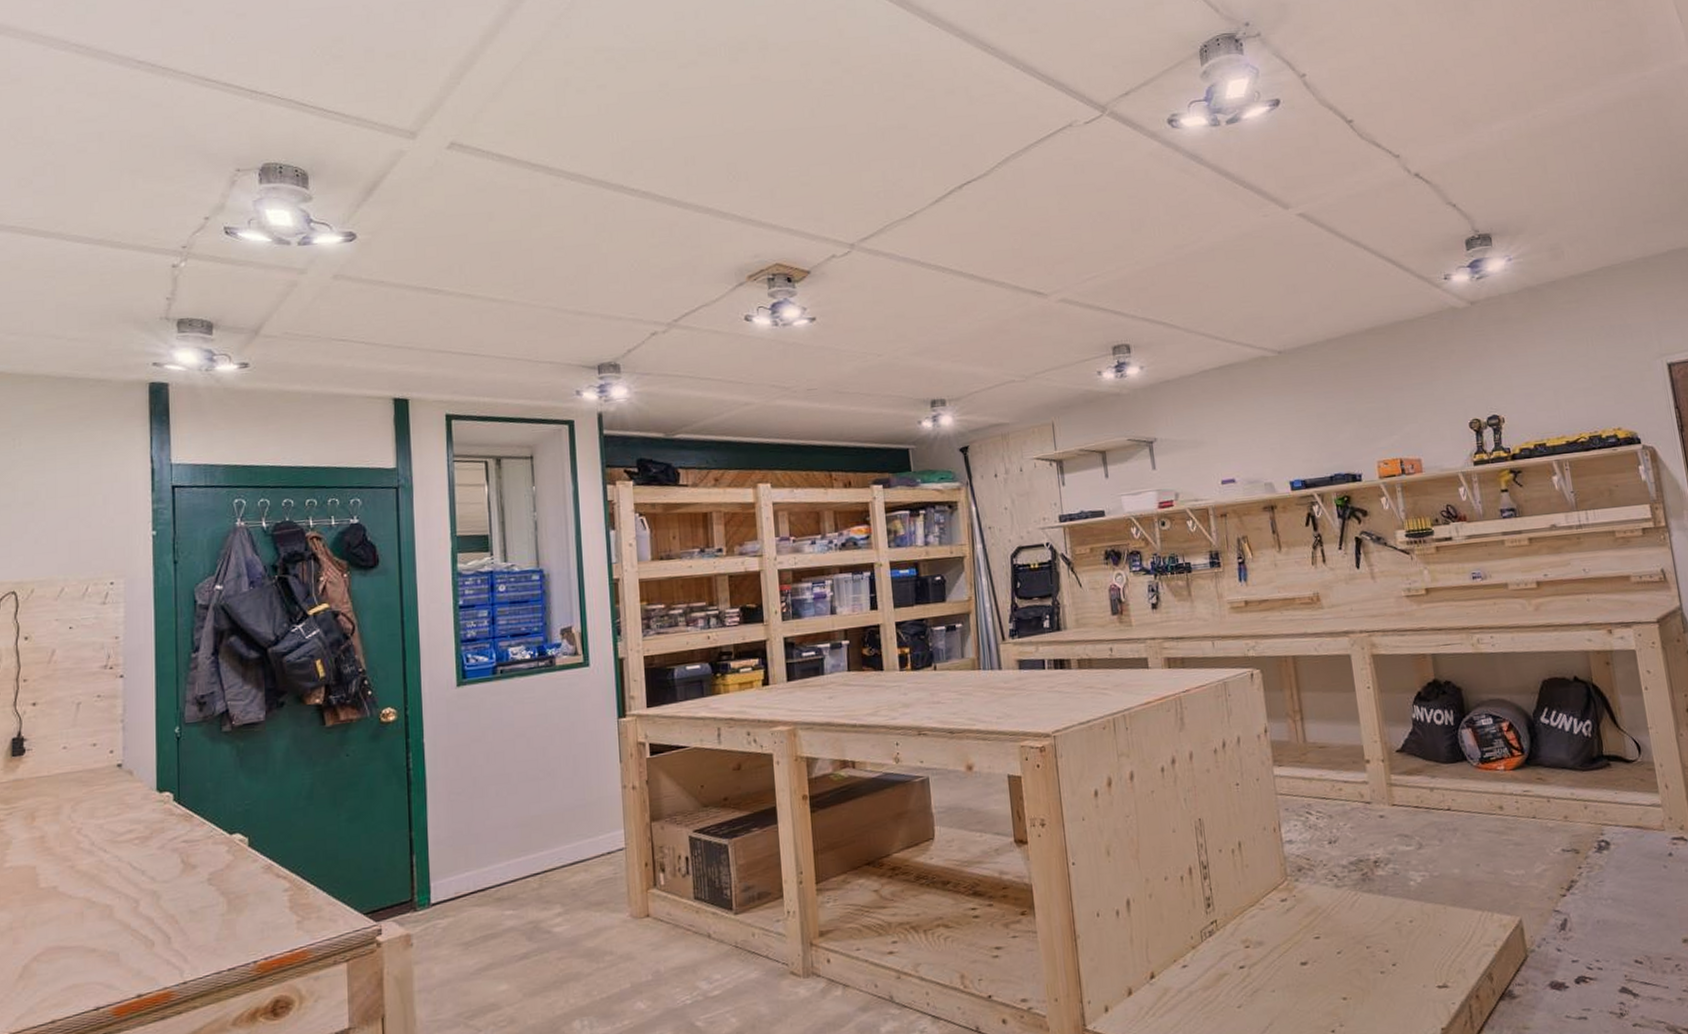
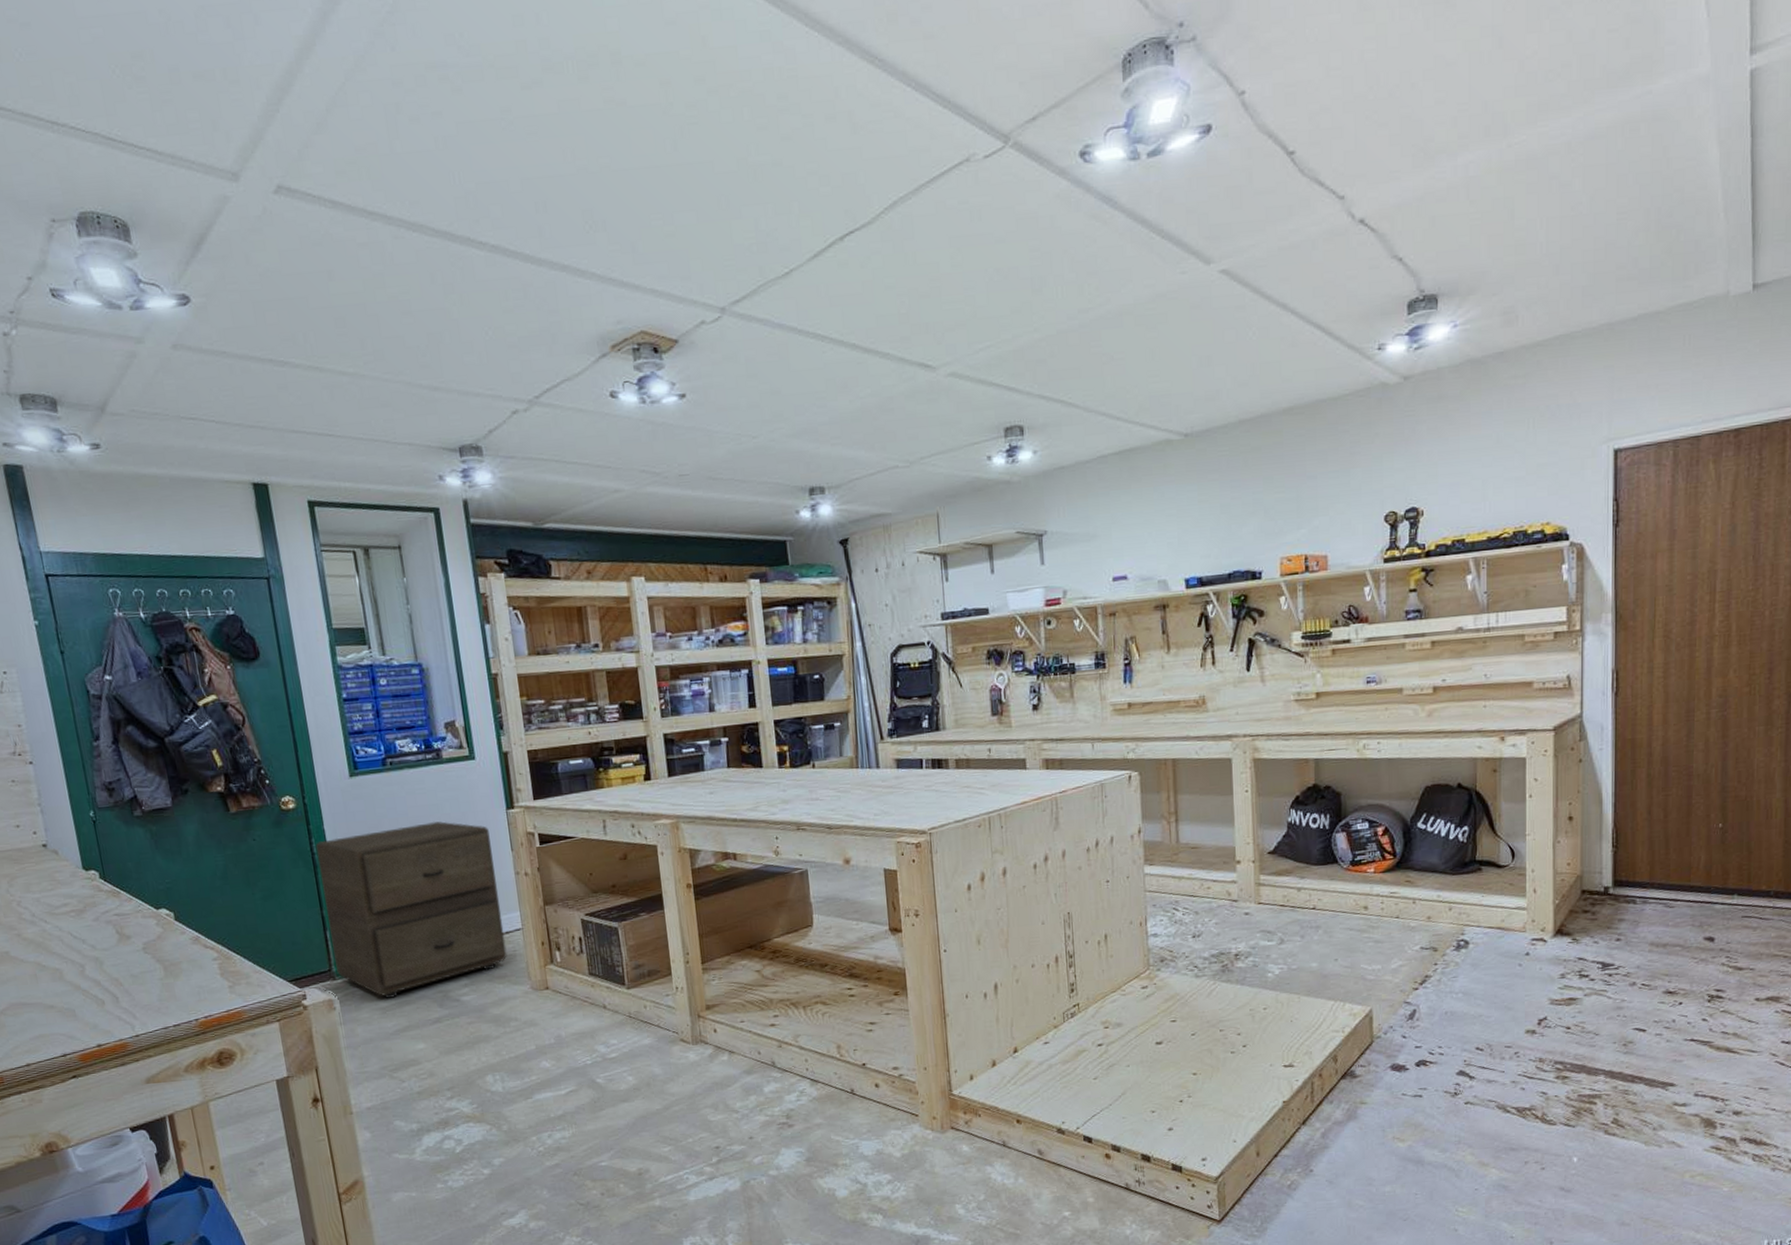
filing cabinet: none [412,732,607,932] -> present [315,821,508,998]

